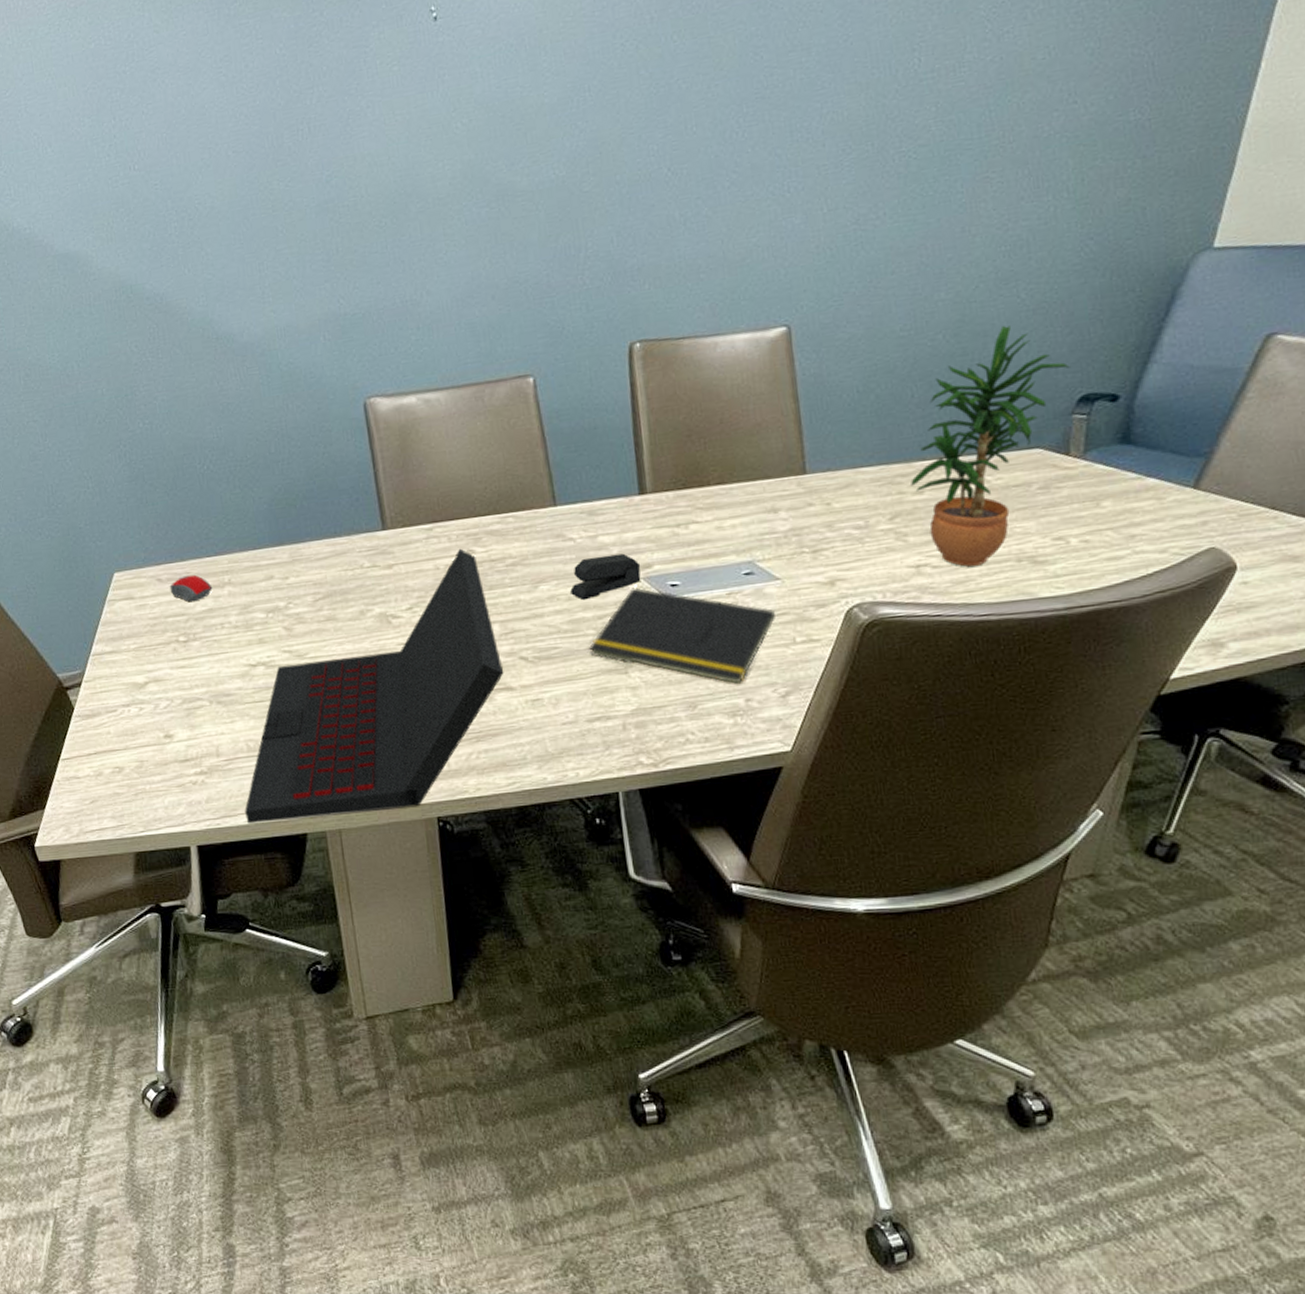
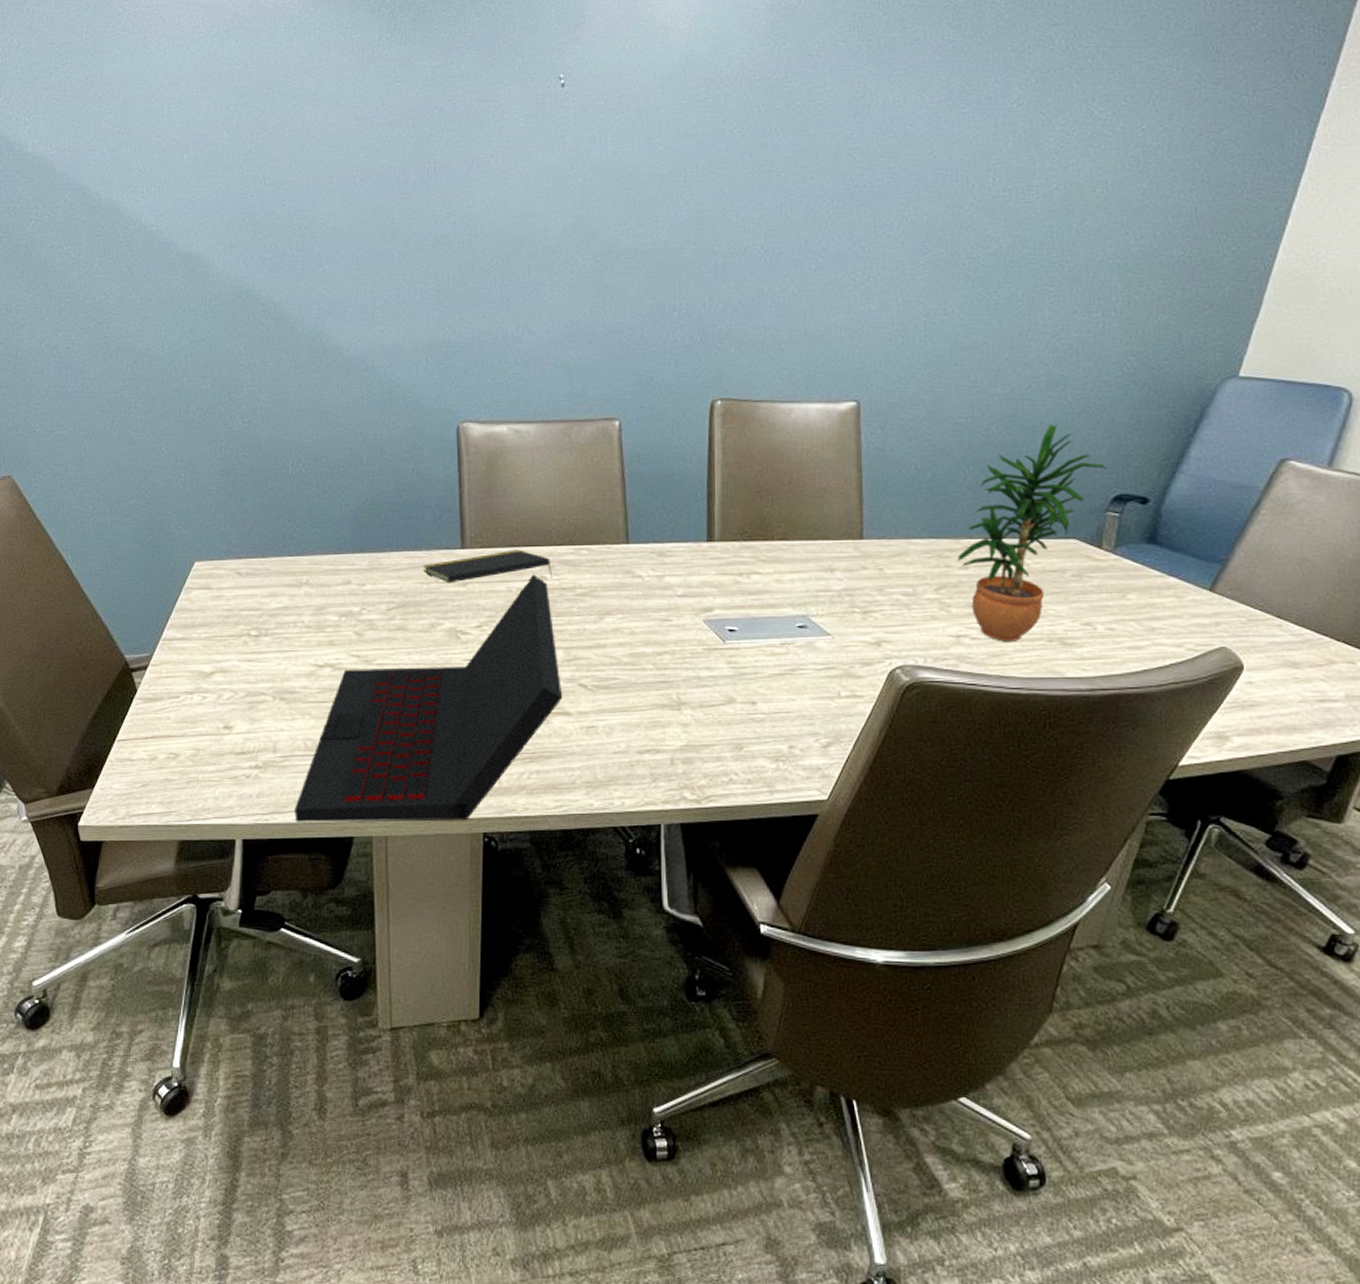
computer mouse: present [169,574,213,602] -> none [248,572,290,598]
notepad: none [344,524,480,568] -> present [422,549,552,583]
stapler: present [570,553,641,601] -> none [634,595,703,636]
notepad: present [589,587,776,684] -> none [646,629,825,730]

